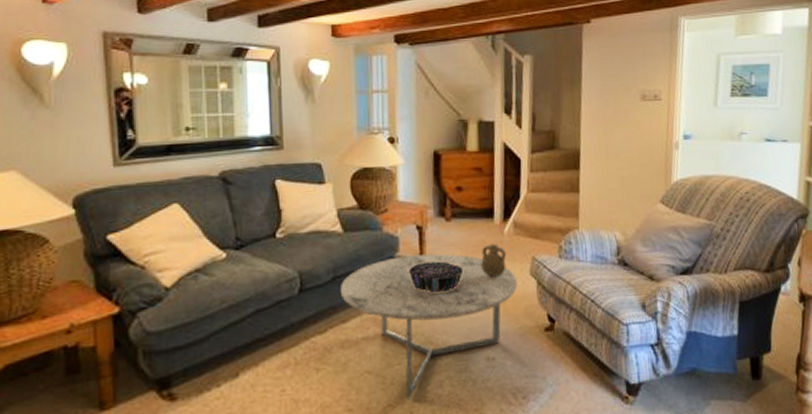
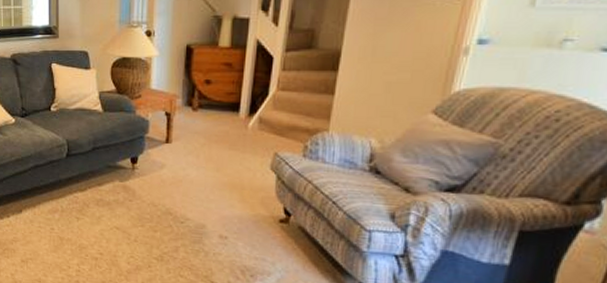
coffee table: present [339,253,518,400] -> none [97,137,257,256]
decorative bowl: present [407,261,464,293] -> none [155,145,206,173]
pilgrim flask: present [481,243,507,278] -> none [222,135,249,167]

